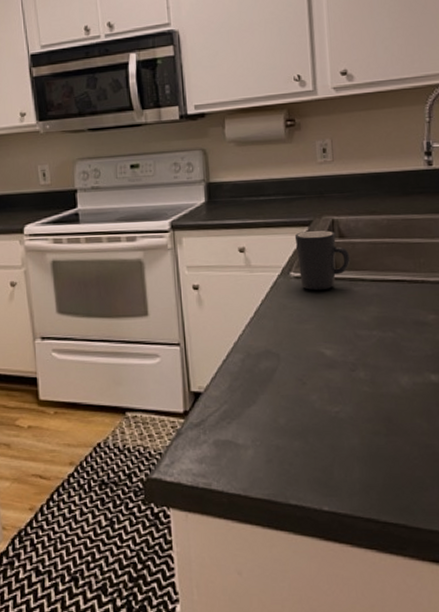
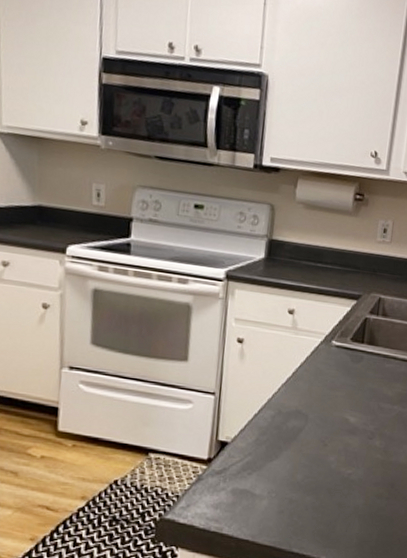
mug: present [294,230,351,291] -> none [340,304,389,362]

